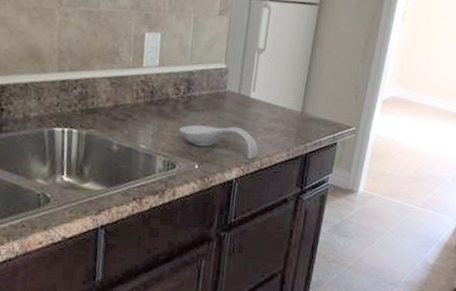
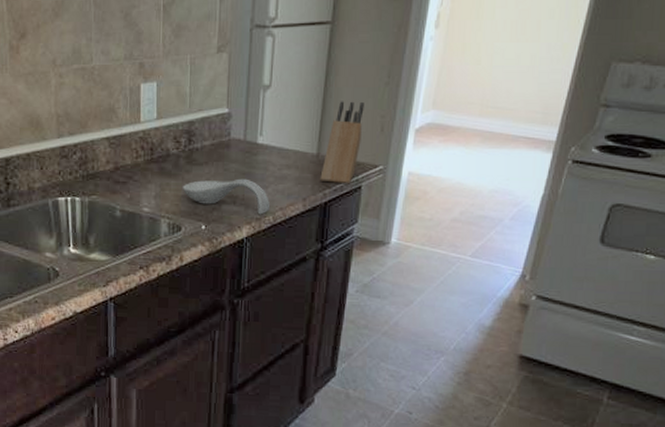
knife block: none [303,70,343,140] -> present [320,101,364,184]

